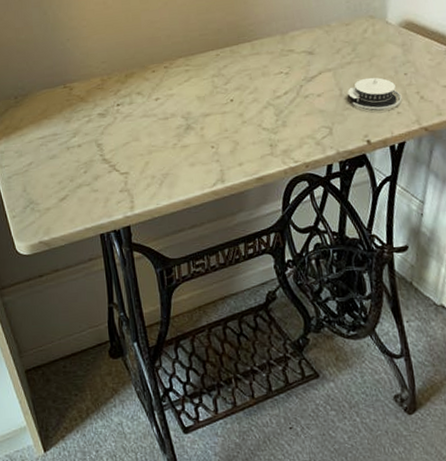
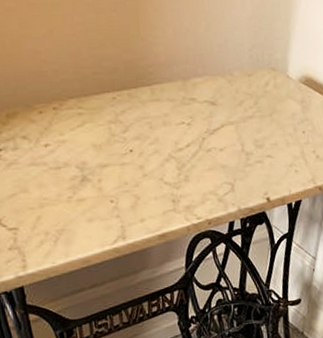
architectural model: present [348,77,402,110] -> none [249,133,300,168]

